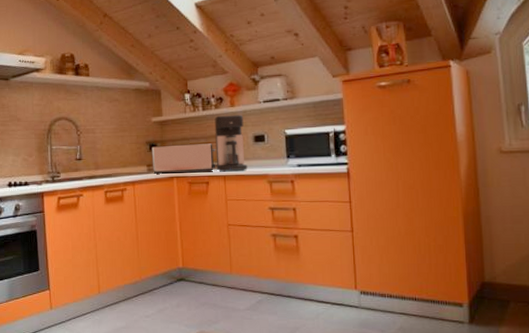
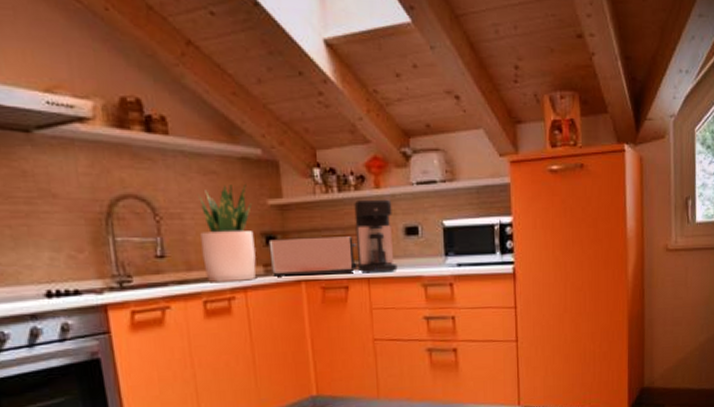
planter: none [106,107,142,177] -> present [198,183,257,282]

